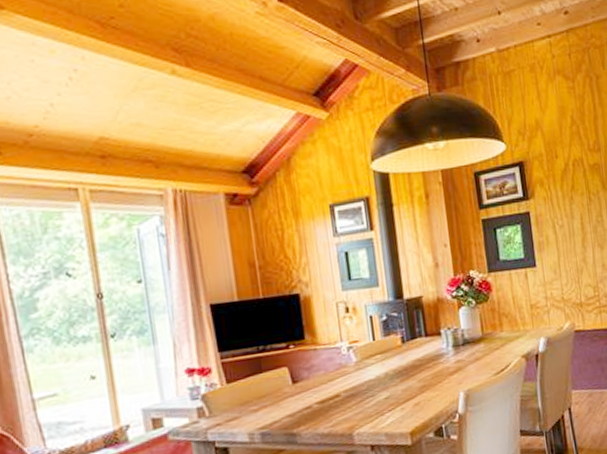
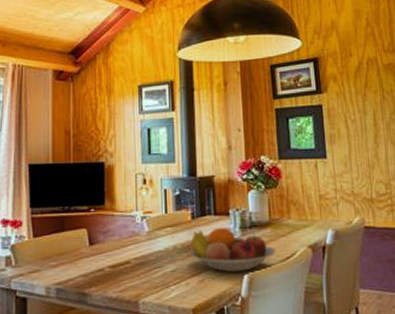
fruit bowl: none [402,347,491,393] -> present [189,227,276,272]

